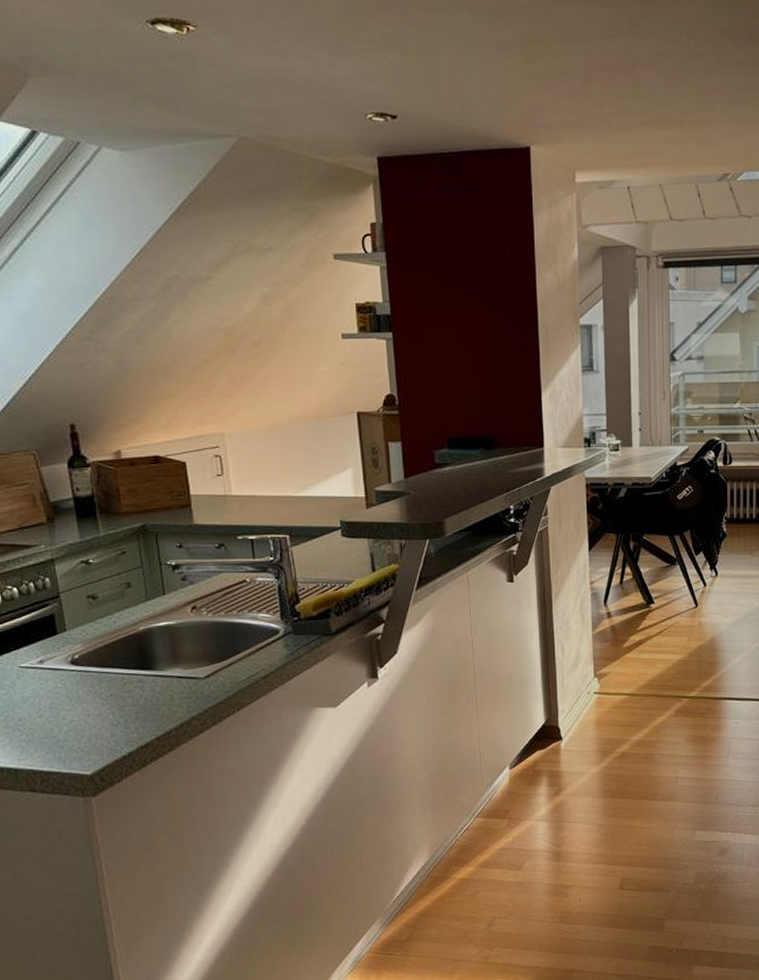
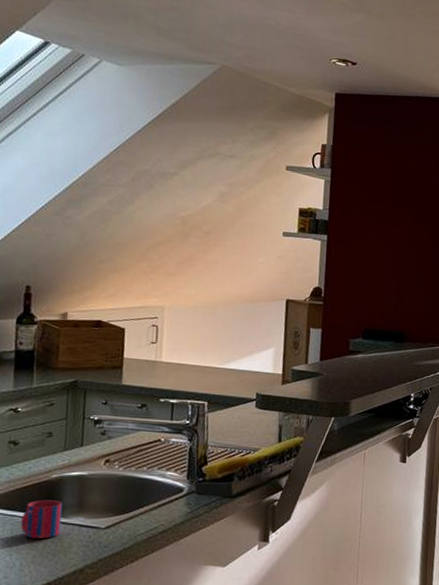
mug: none [117,653,159,694] -> present [21,500,63,539]

